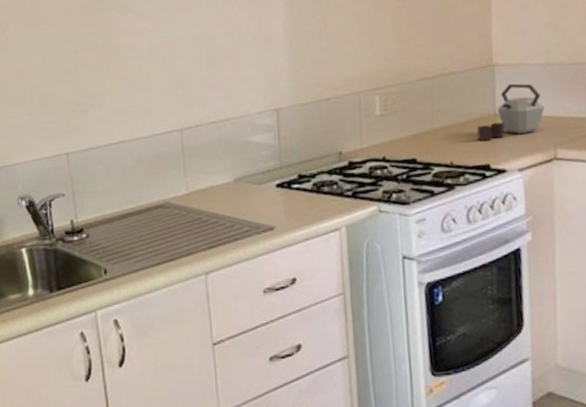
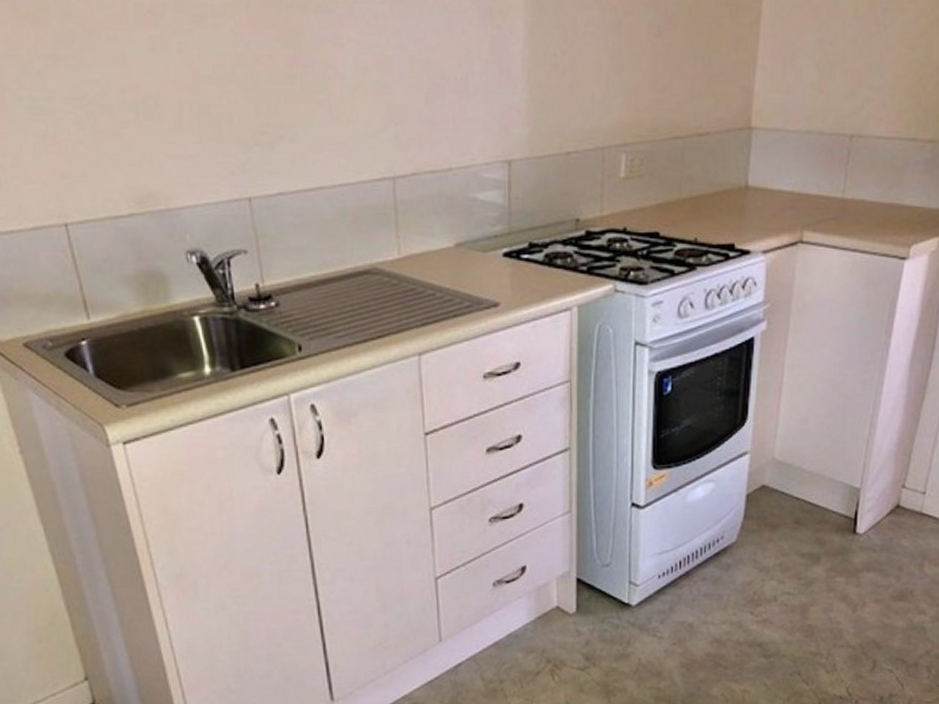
kettle: present [476,83,545,141] -> none [725,152,798,216]

